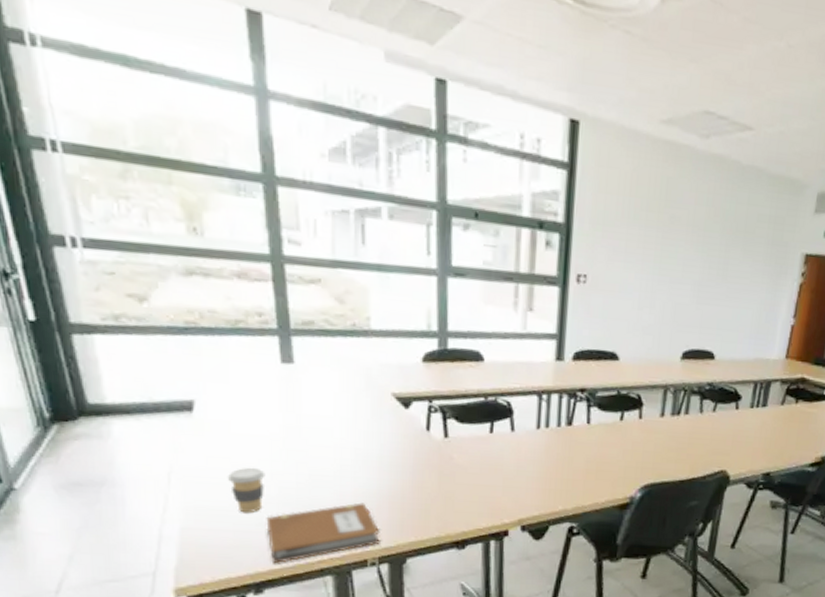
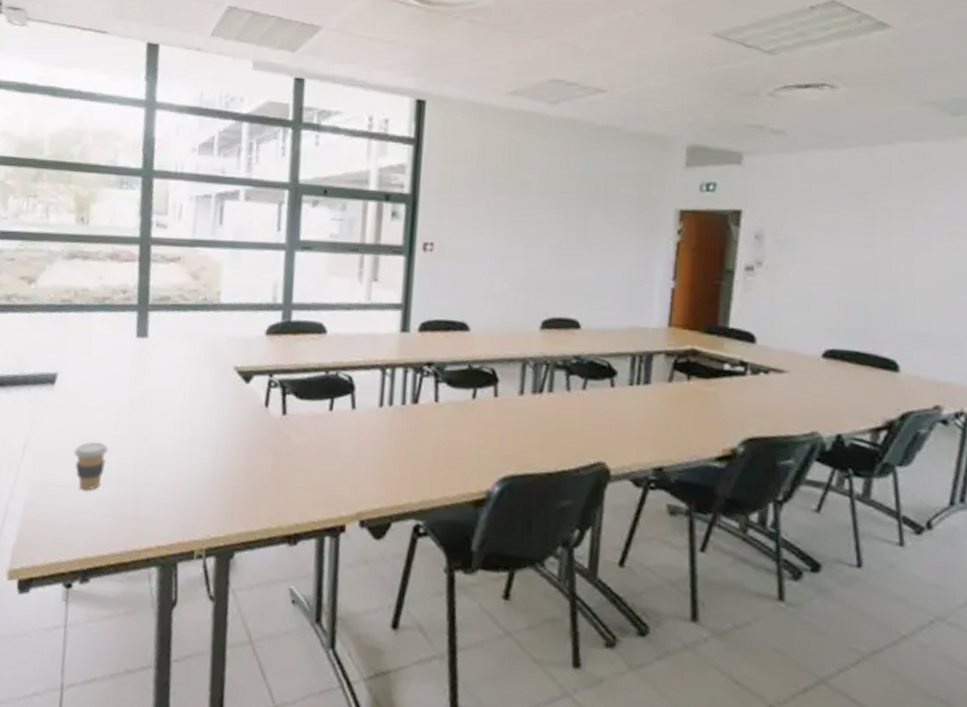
notebook: present [266,502,380,564] -> none [101,484,210,550]

